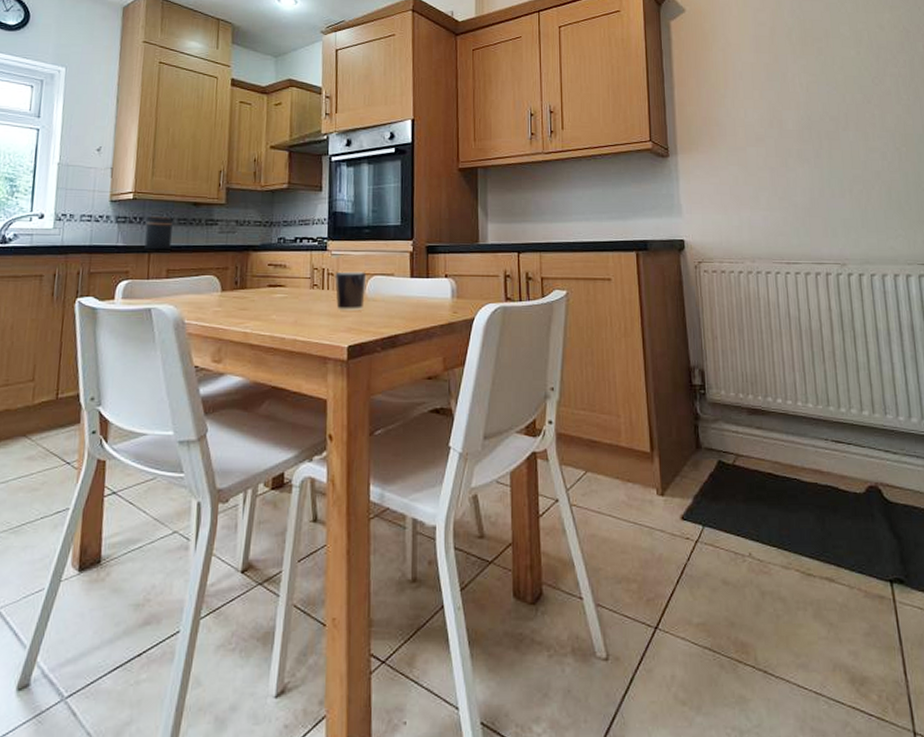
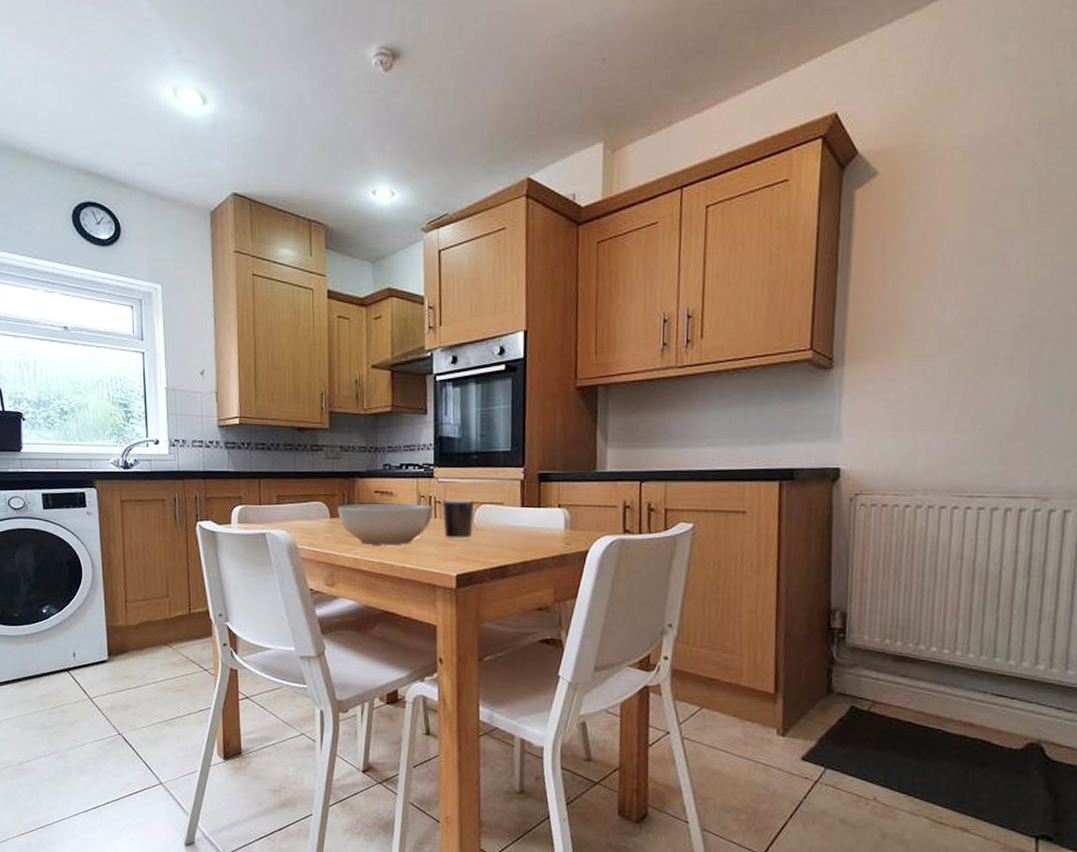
cylinder: present [144,216,173,250] -> none [254,442,279,476]
bowl: none [228,276,327,318] -> present [337,503,434,545]

